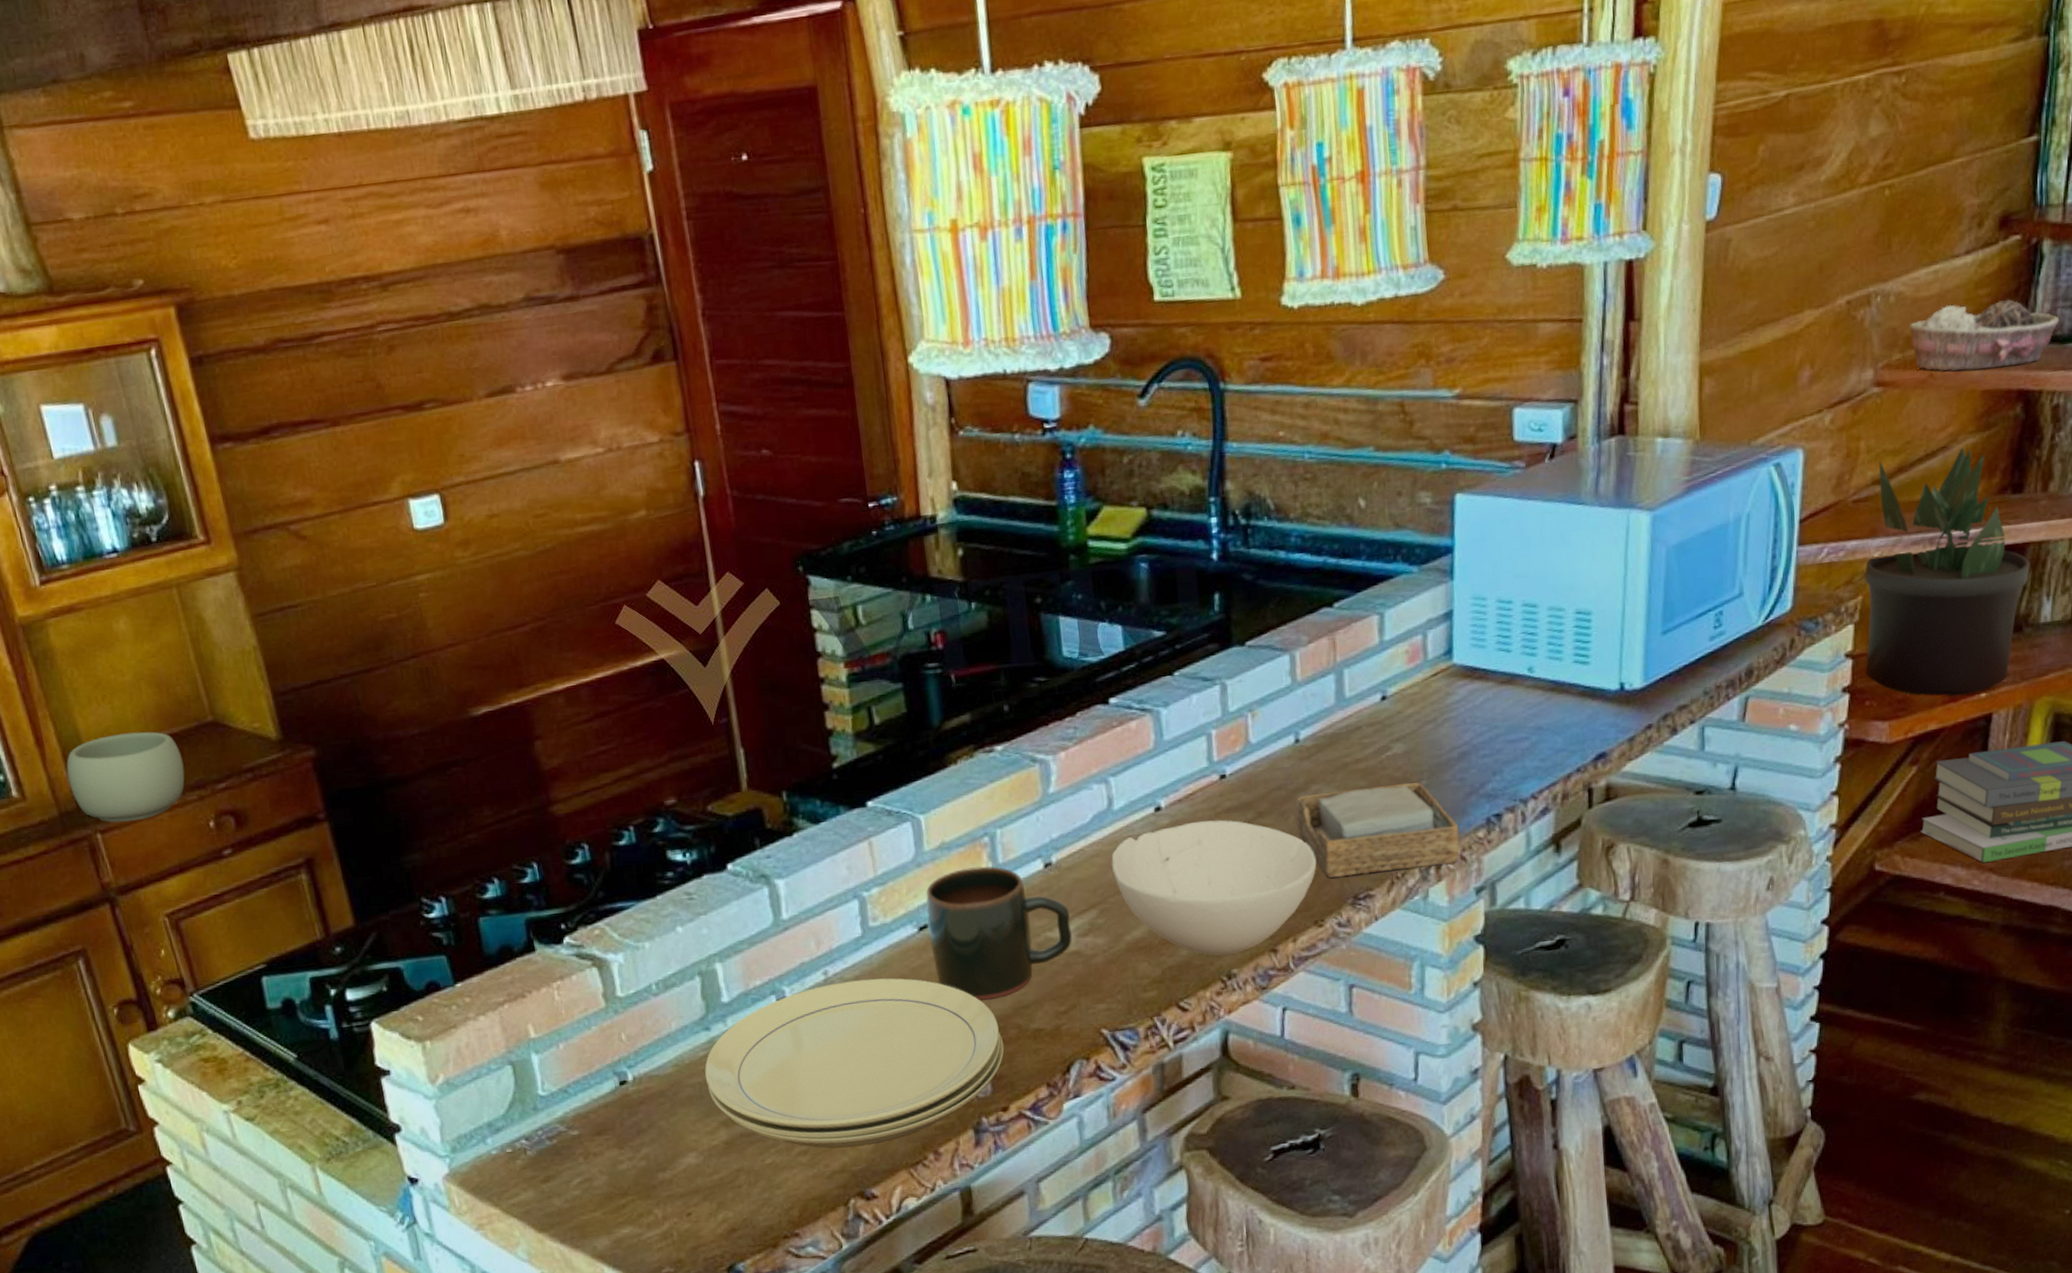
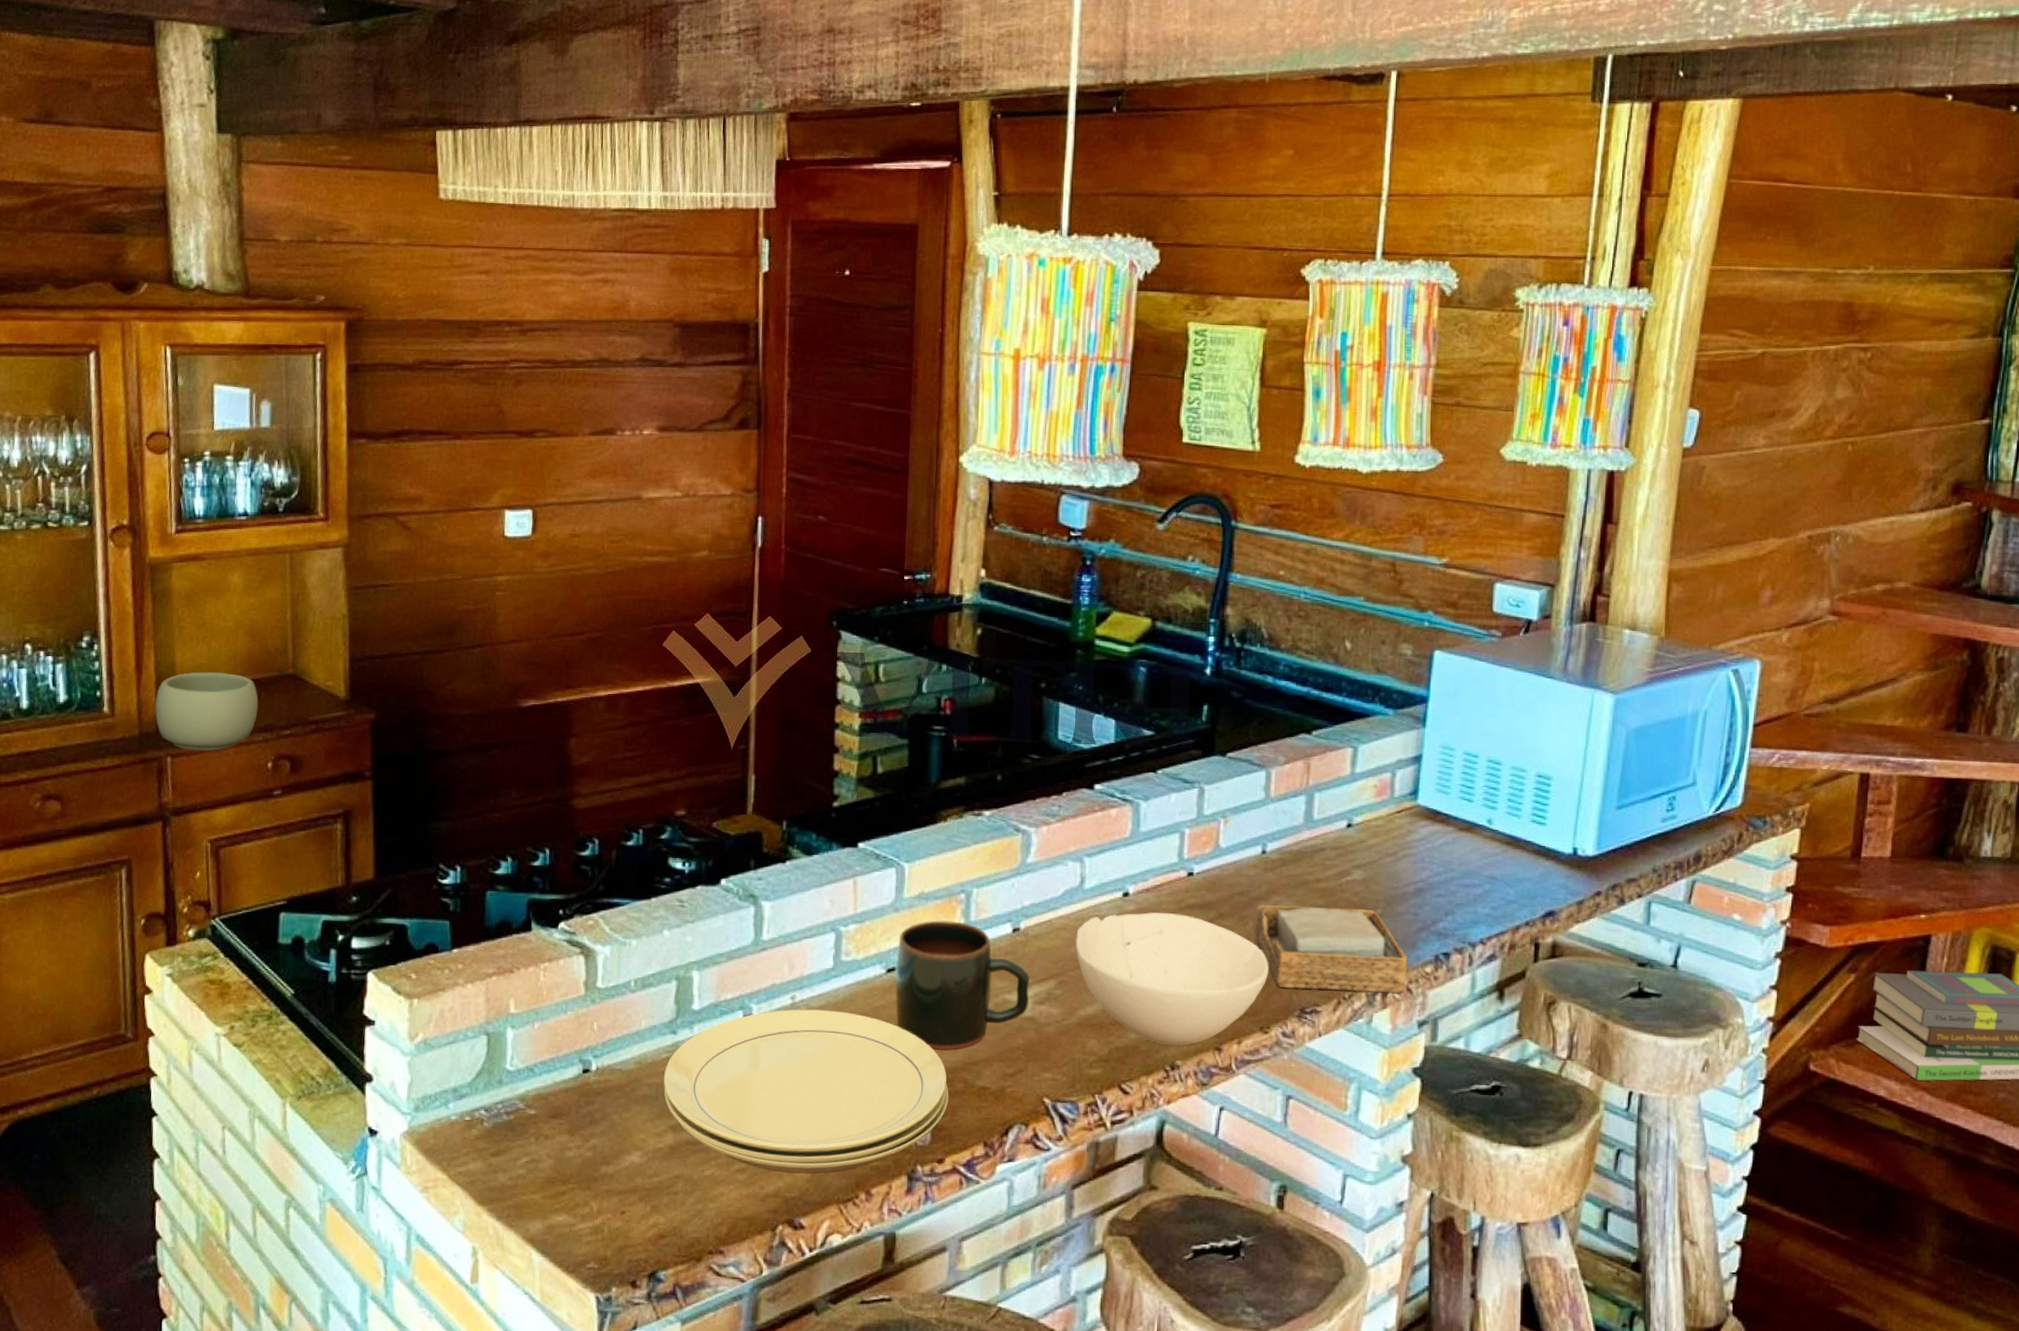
planter: present [1864,448,2030,696] -> none [1809,682,1972,913]
decorative basket: present [1910,299,2060,372] -> none [1866,553,2006,616]

